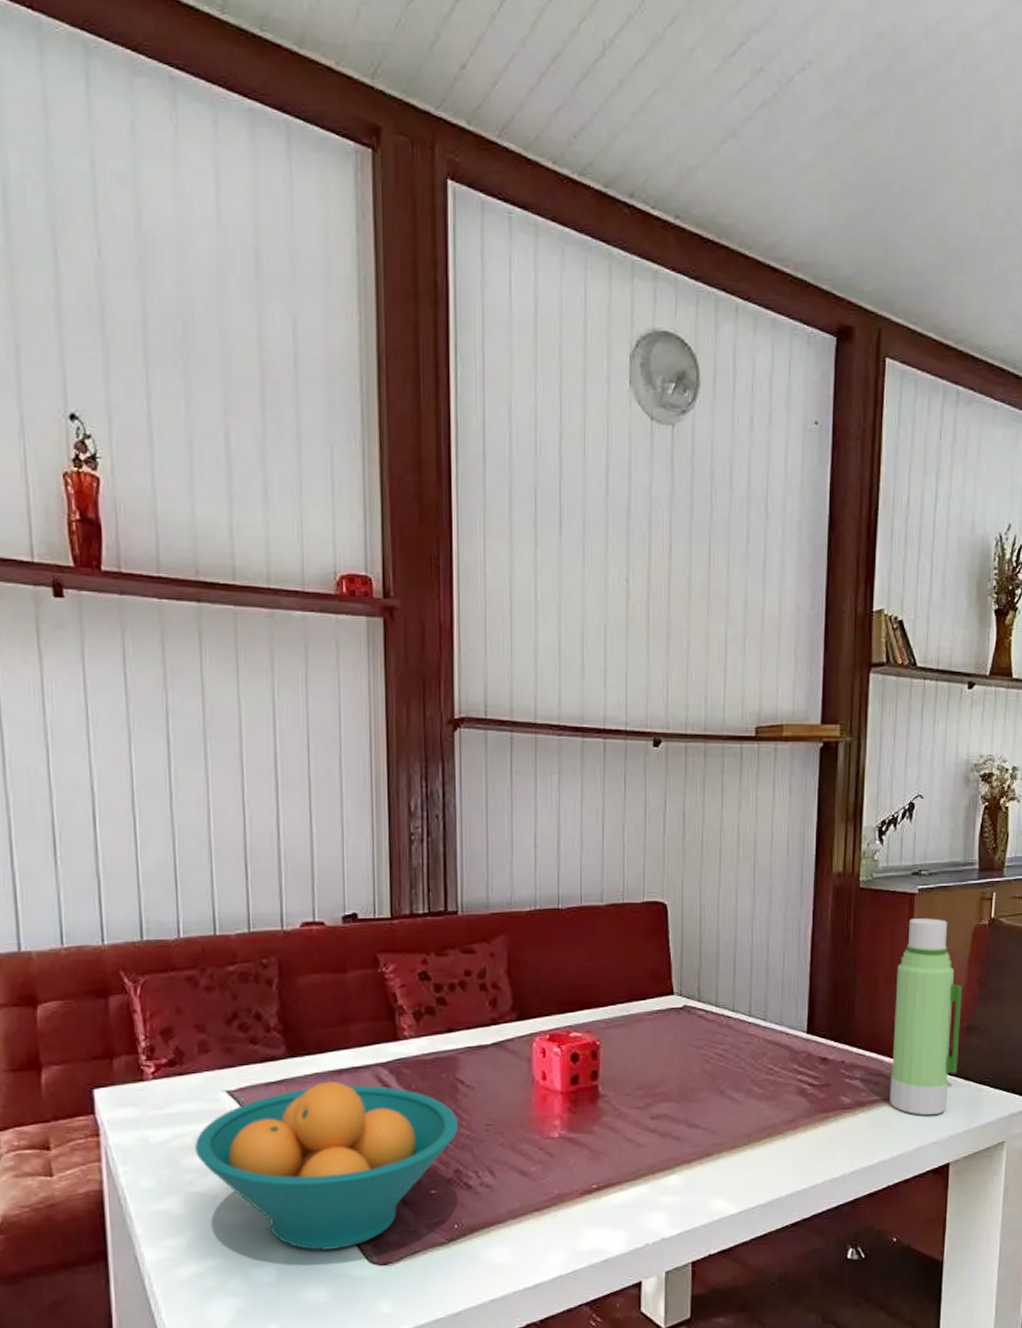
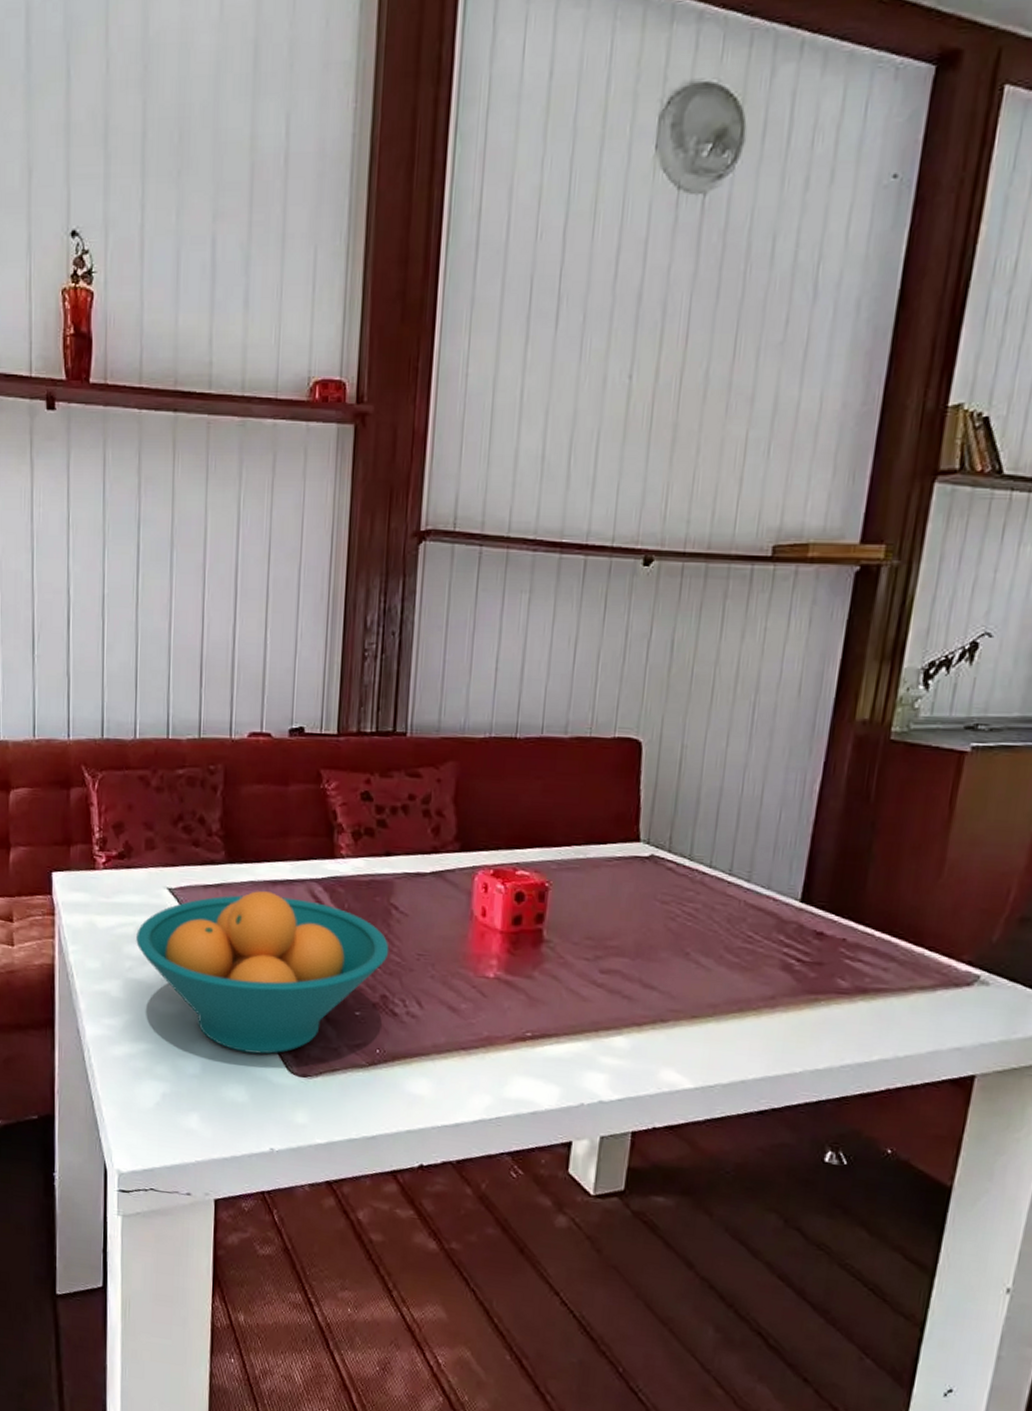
water bottle: present [890,918,962,1116] -> none [901,781,1020,1017]

